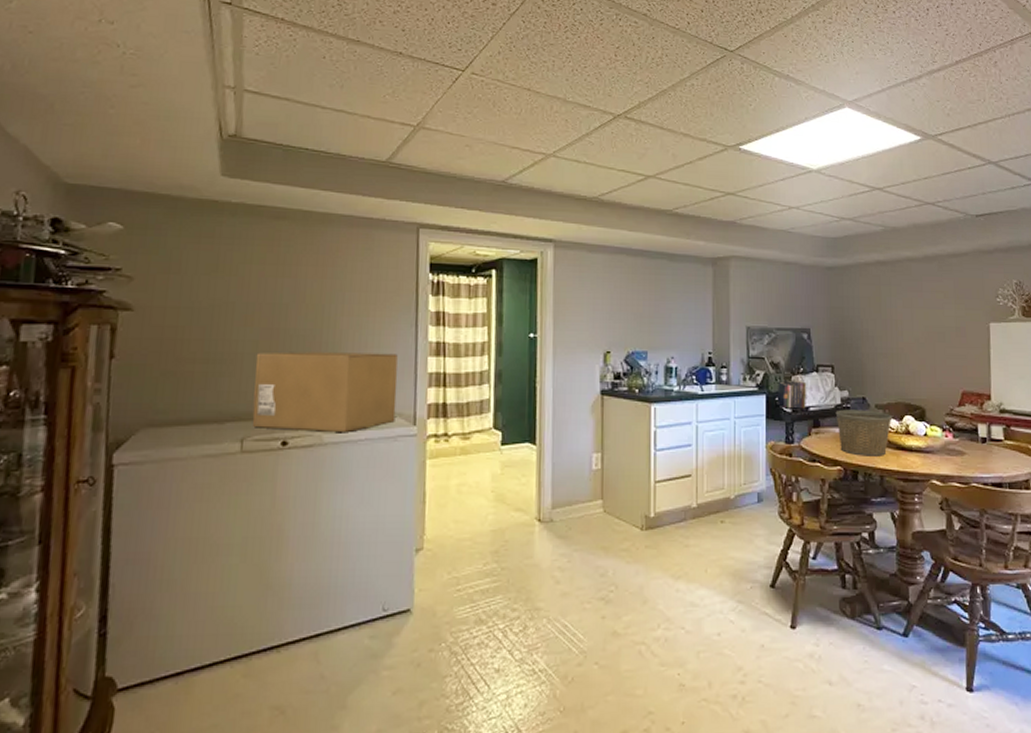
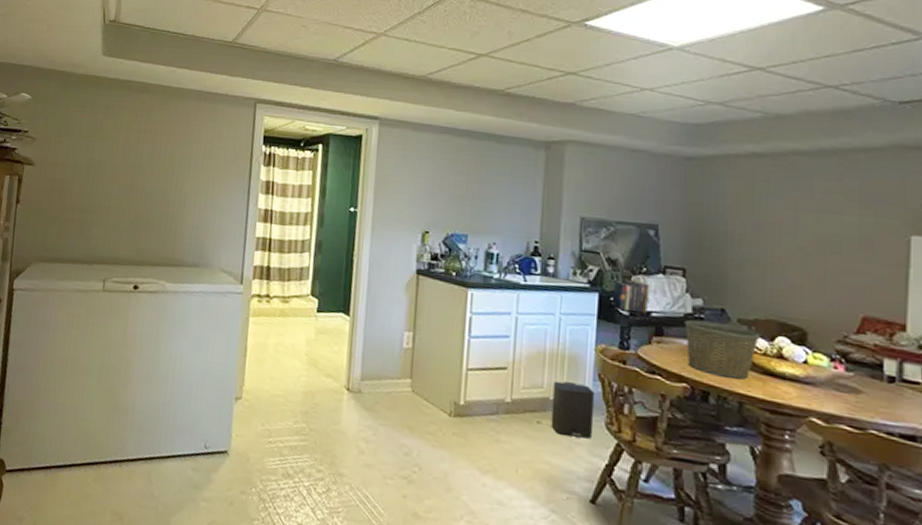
box: present [252,352,398,433] -> none [112,207,231,285]
pedal bin: none [733,480,768,530] -> present [551,381,594,439]

